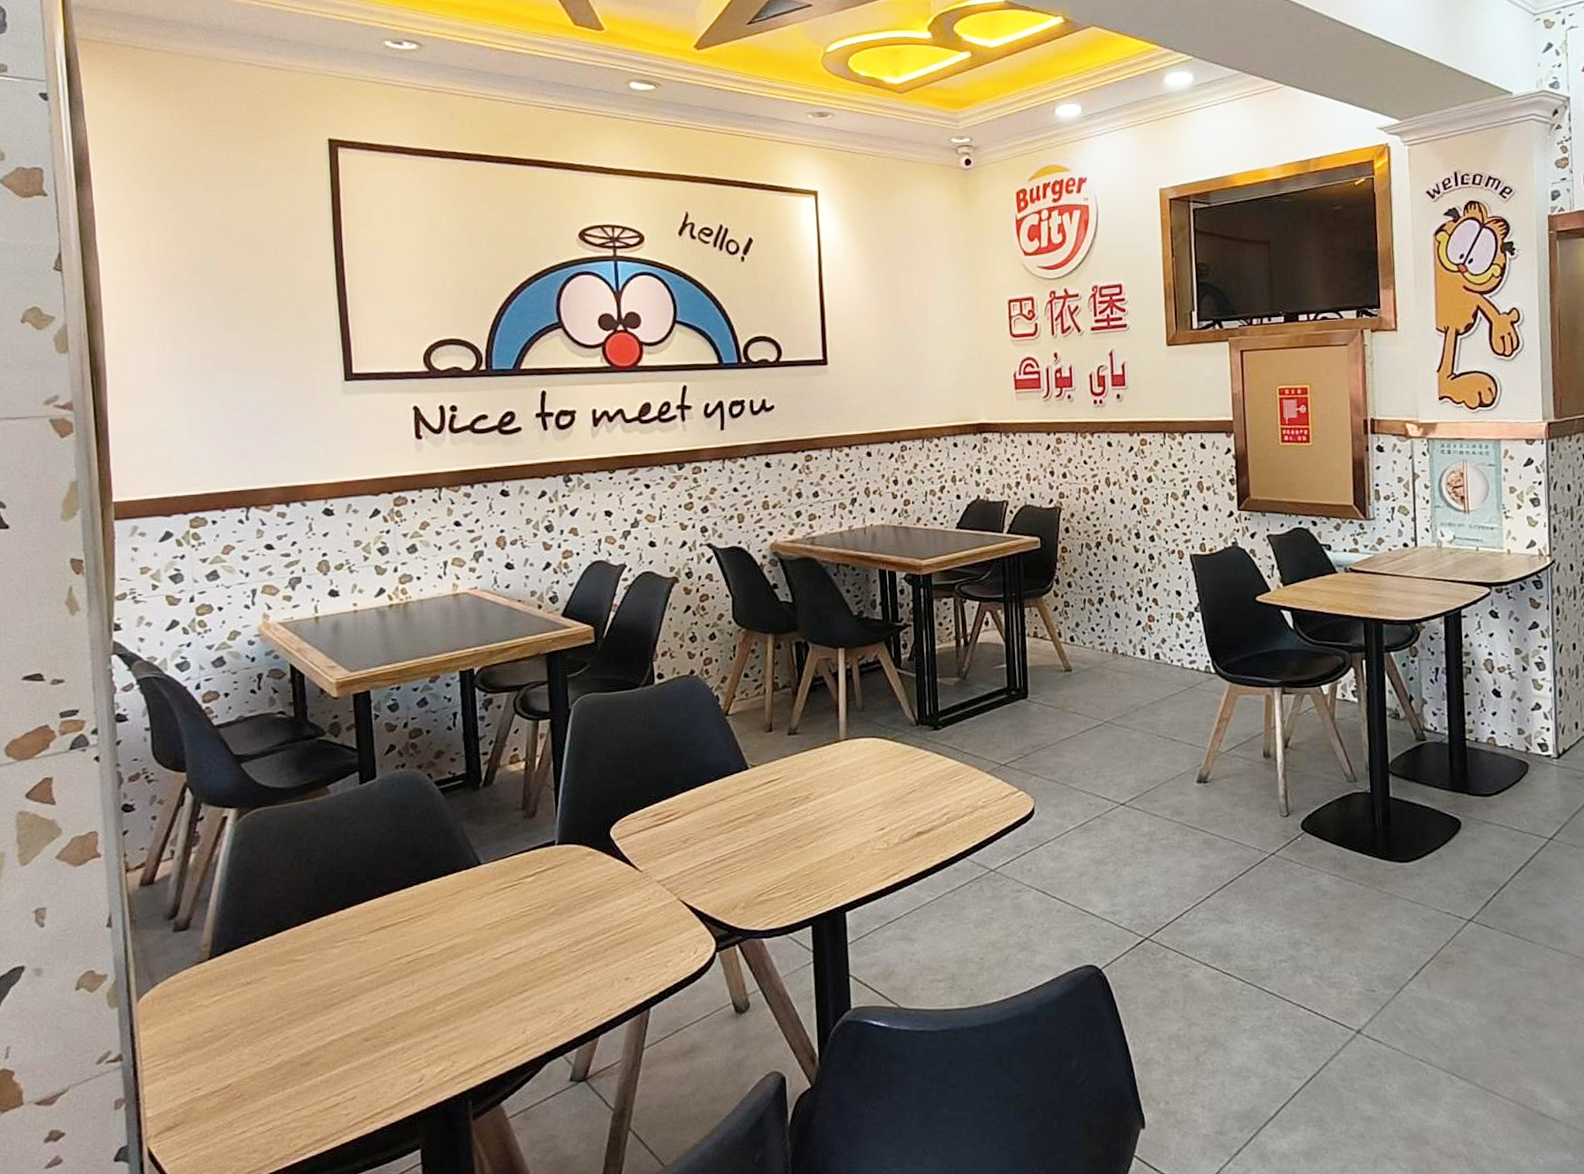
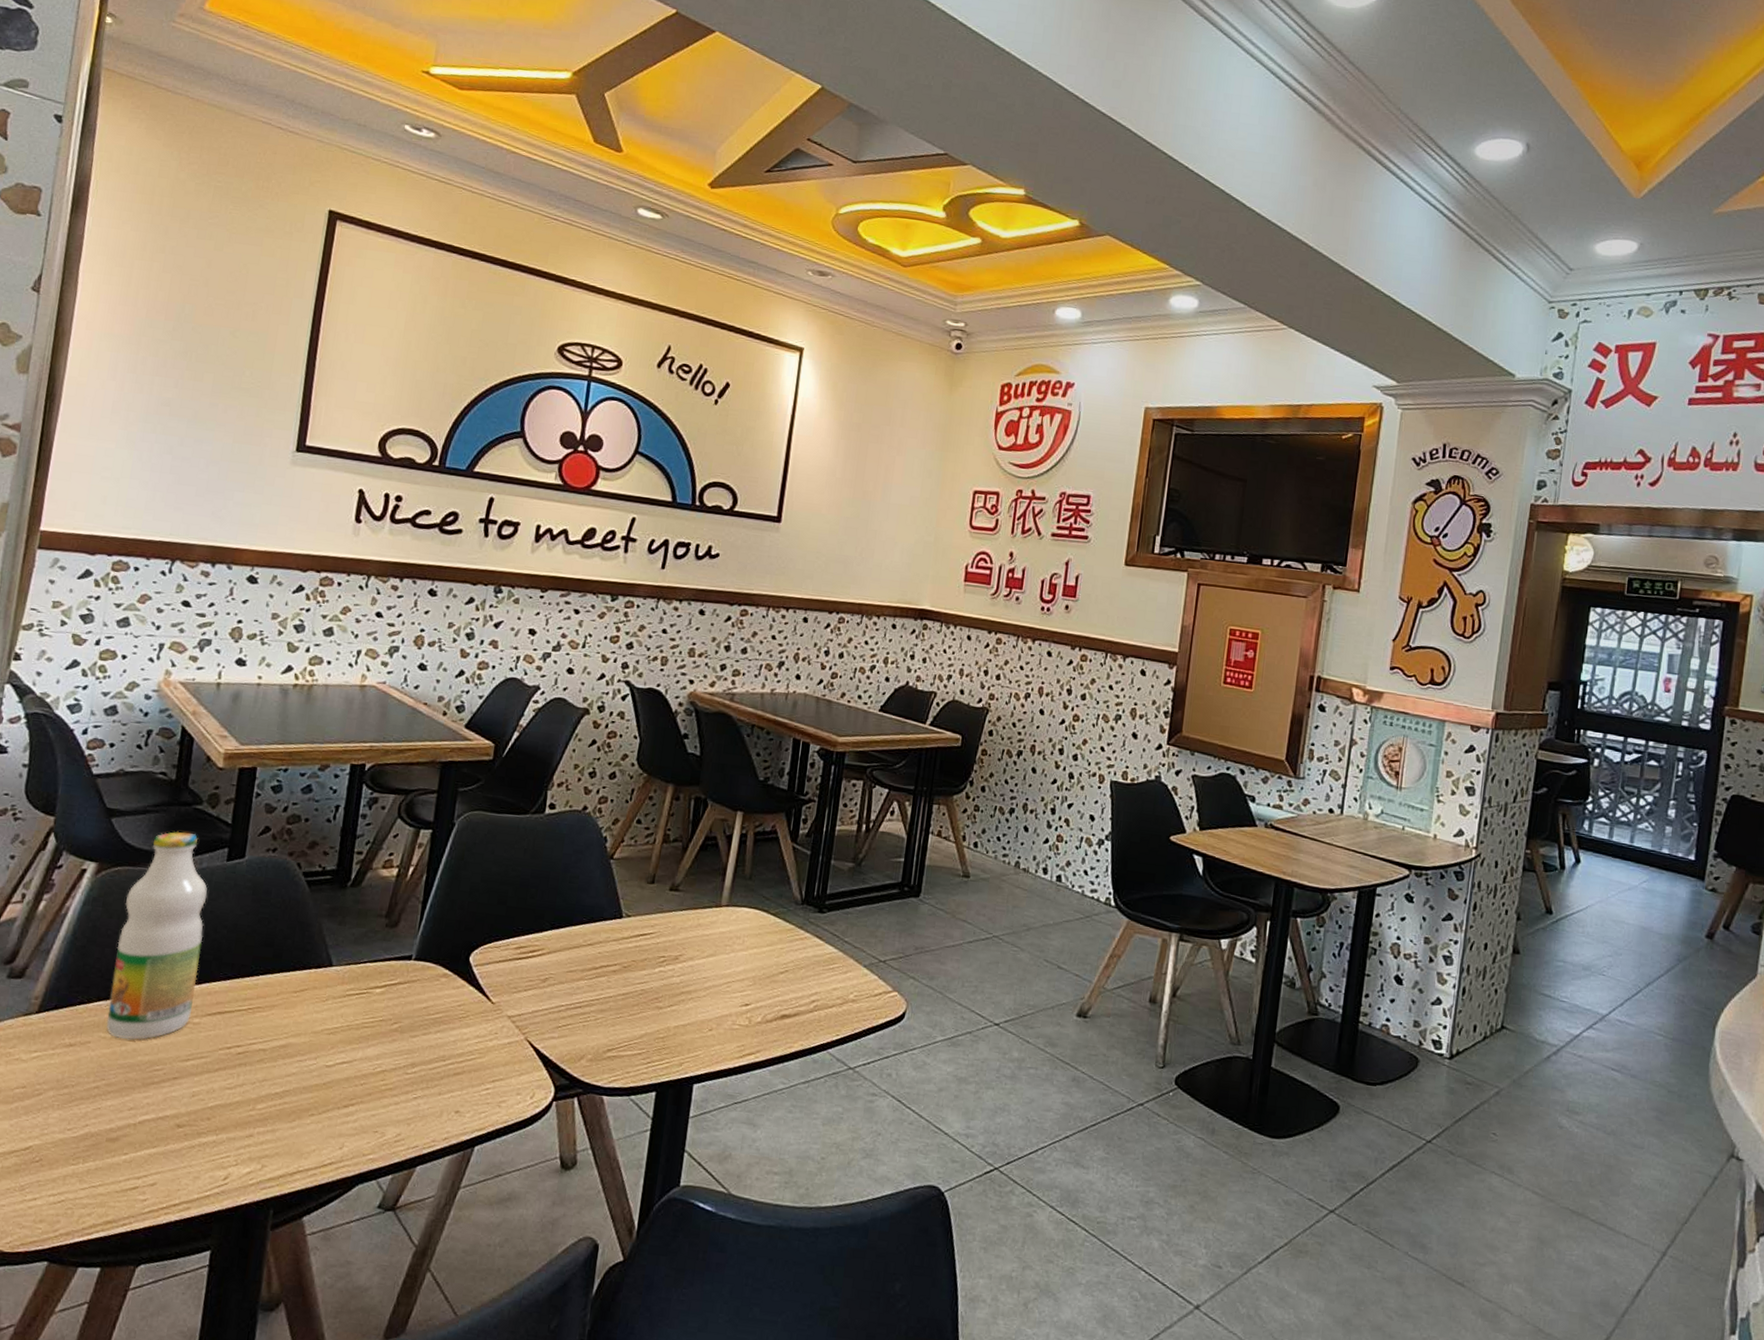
bottle: none [271,764,356,969] -> present [106,831,208,1040]

